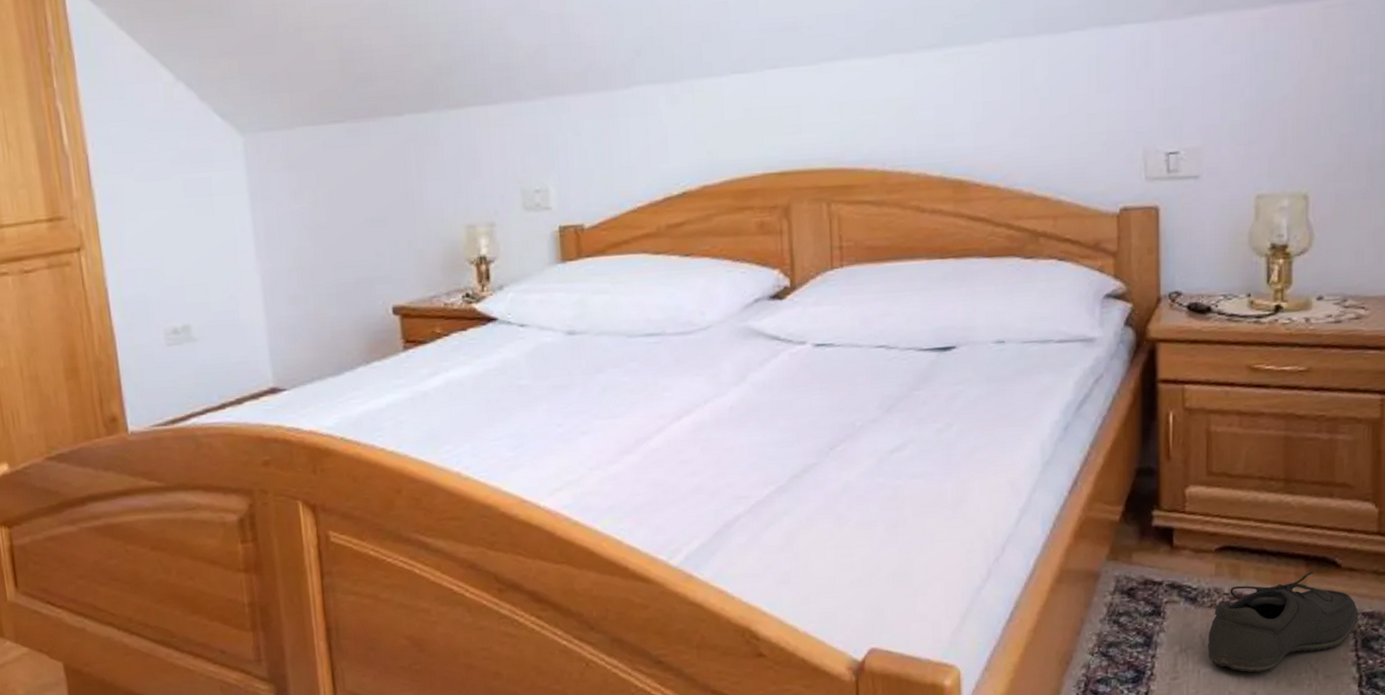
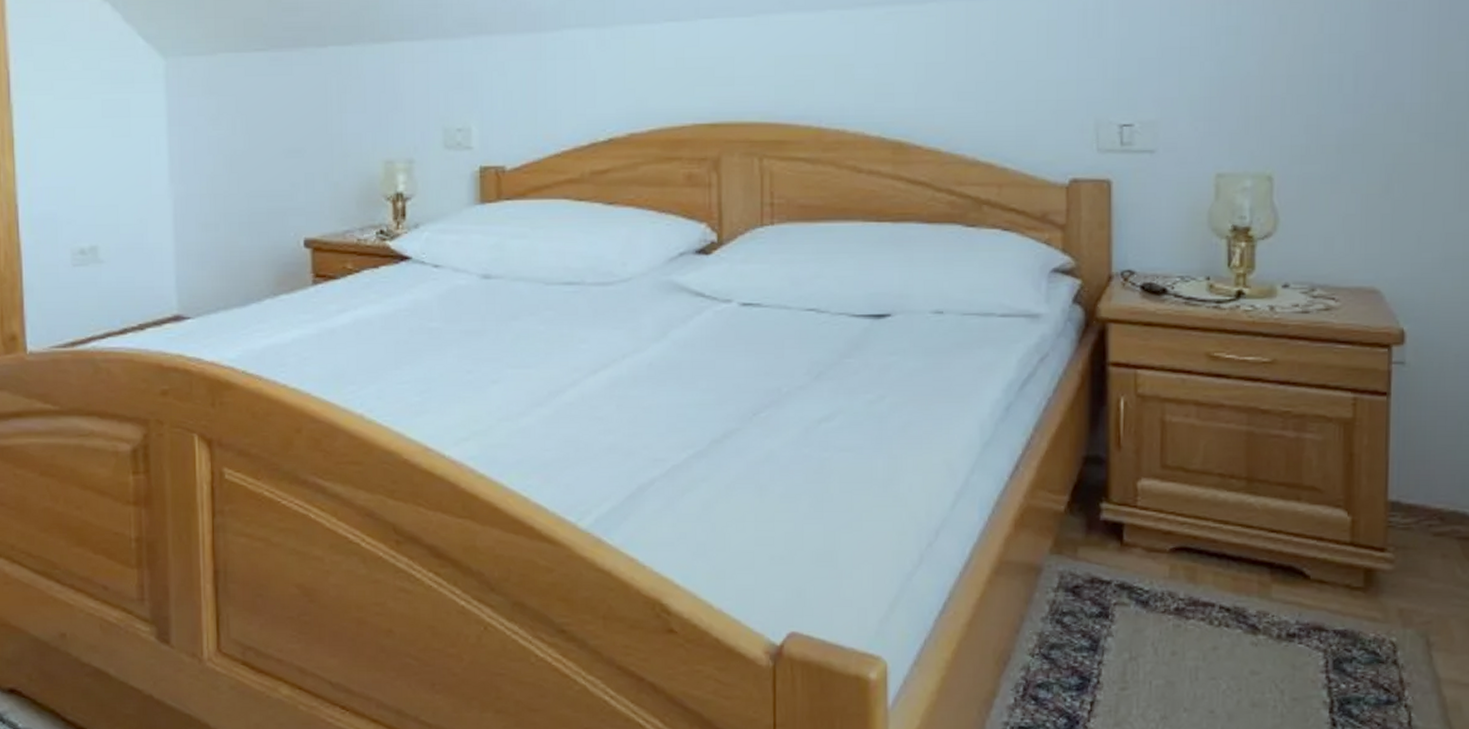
arctic: present [1208,570,1359,673] -> none [1161,579,1329,689]

